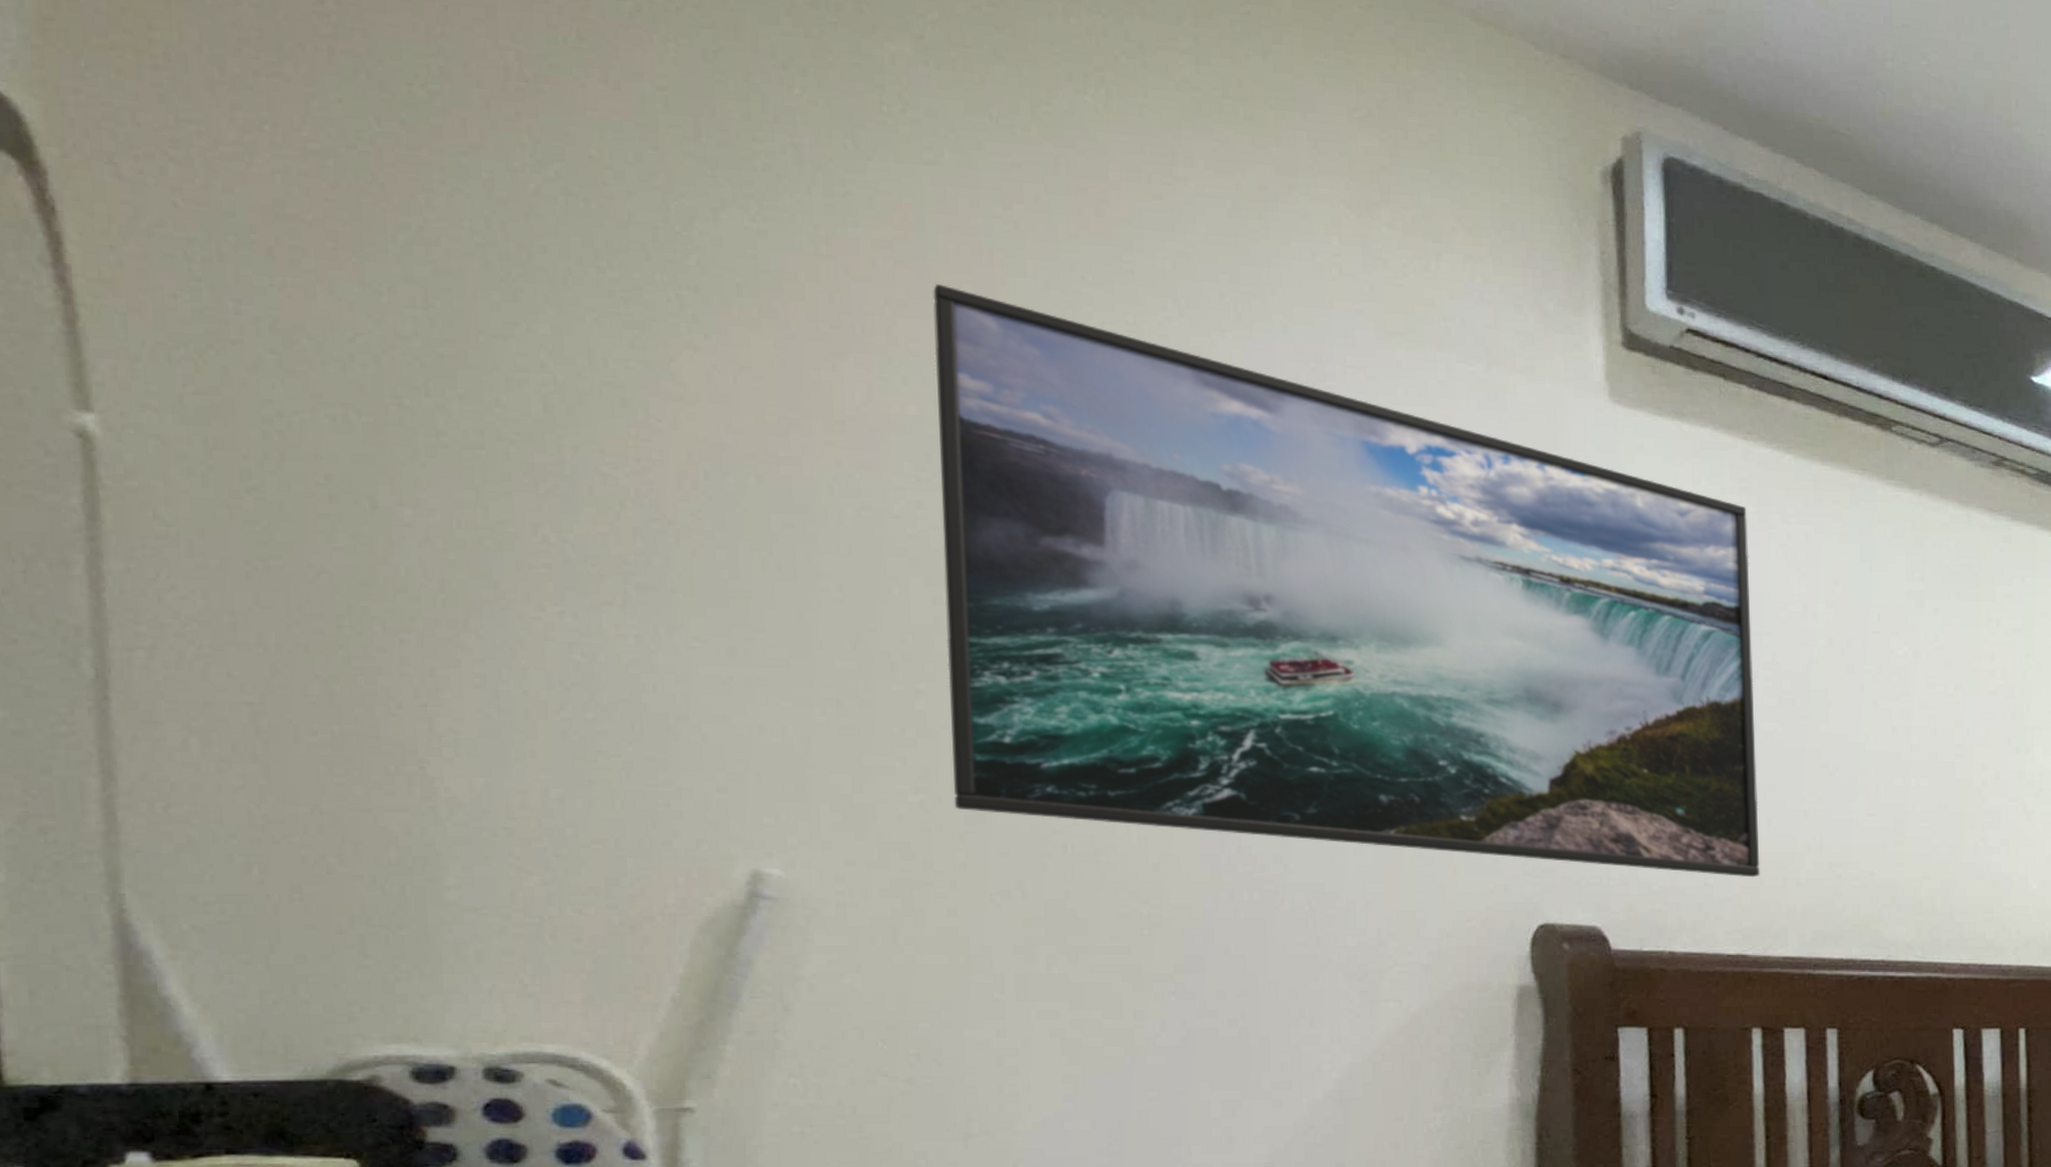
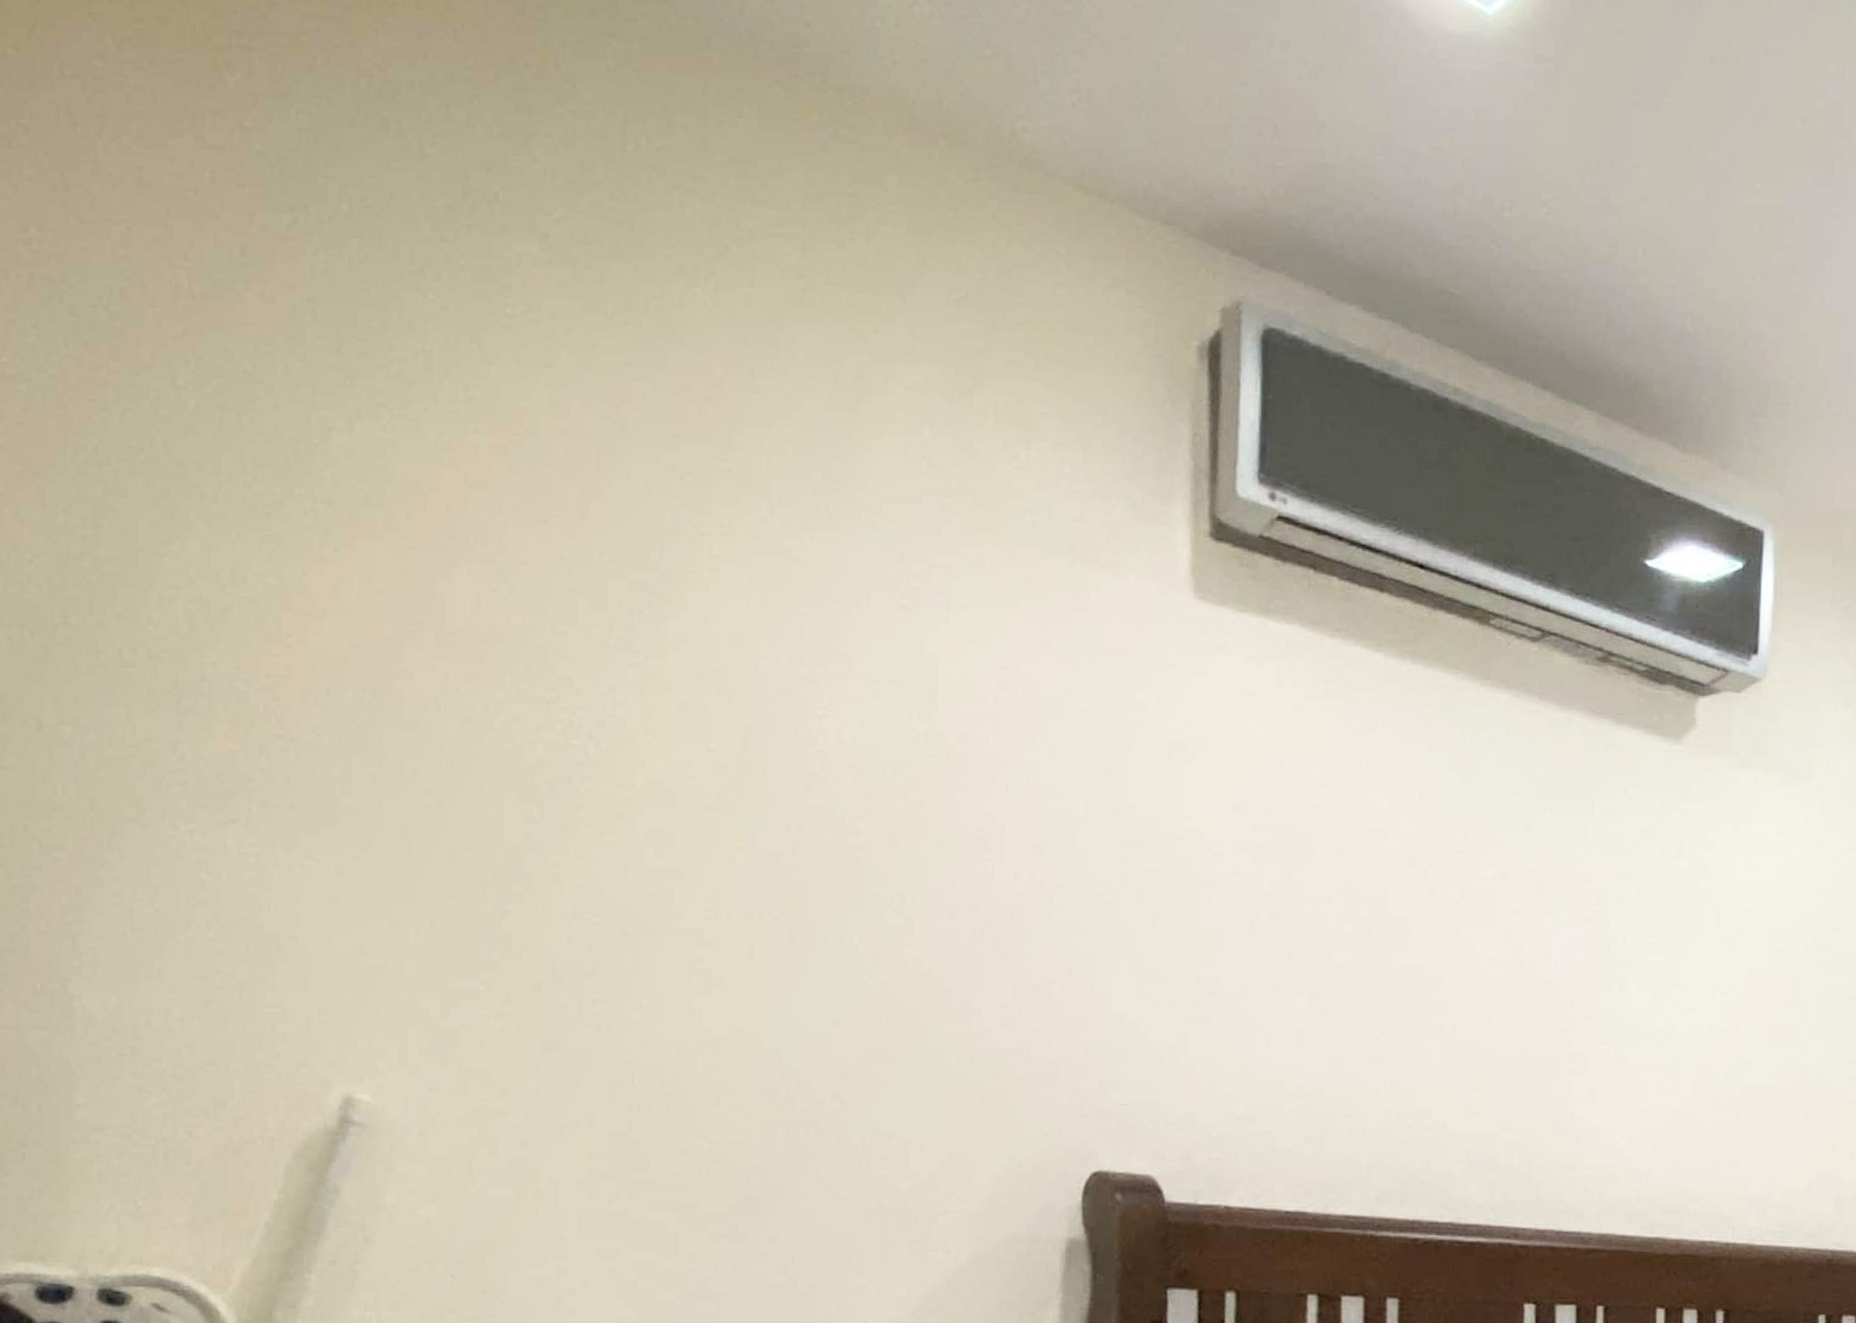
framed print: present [933,284,1760,878] -> none [532,490,1331,1126]

